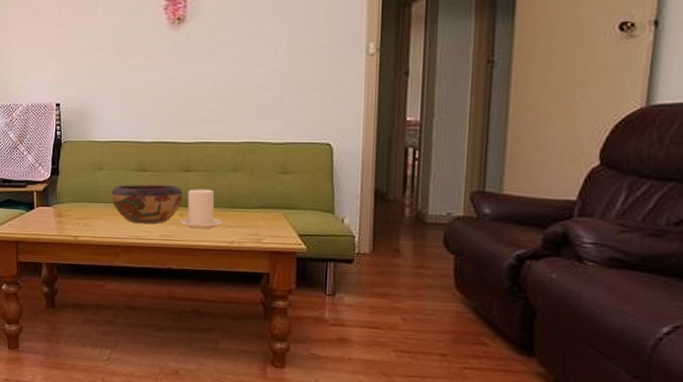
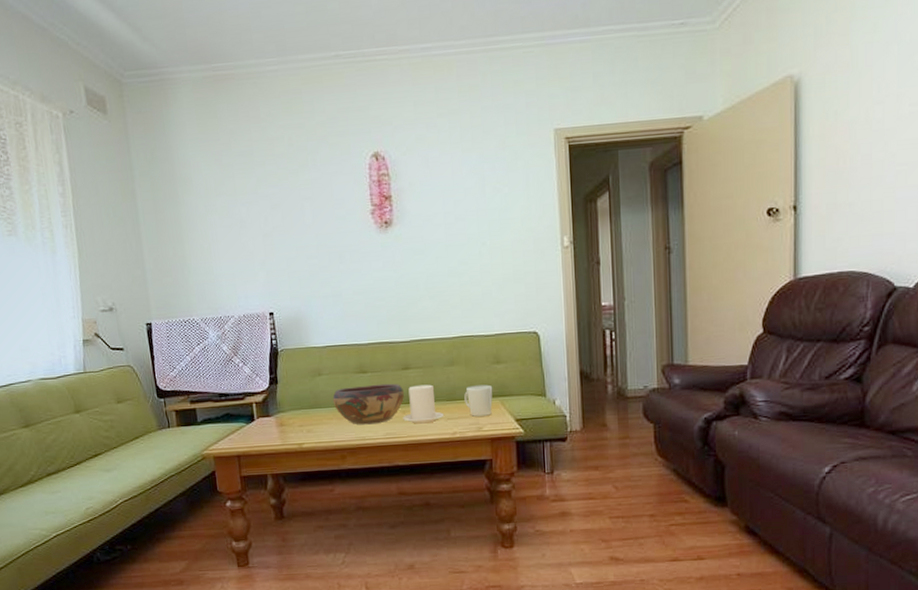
mug: none [245,194,277,229] -> present [464,384,493,418]

